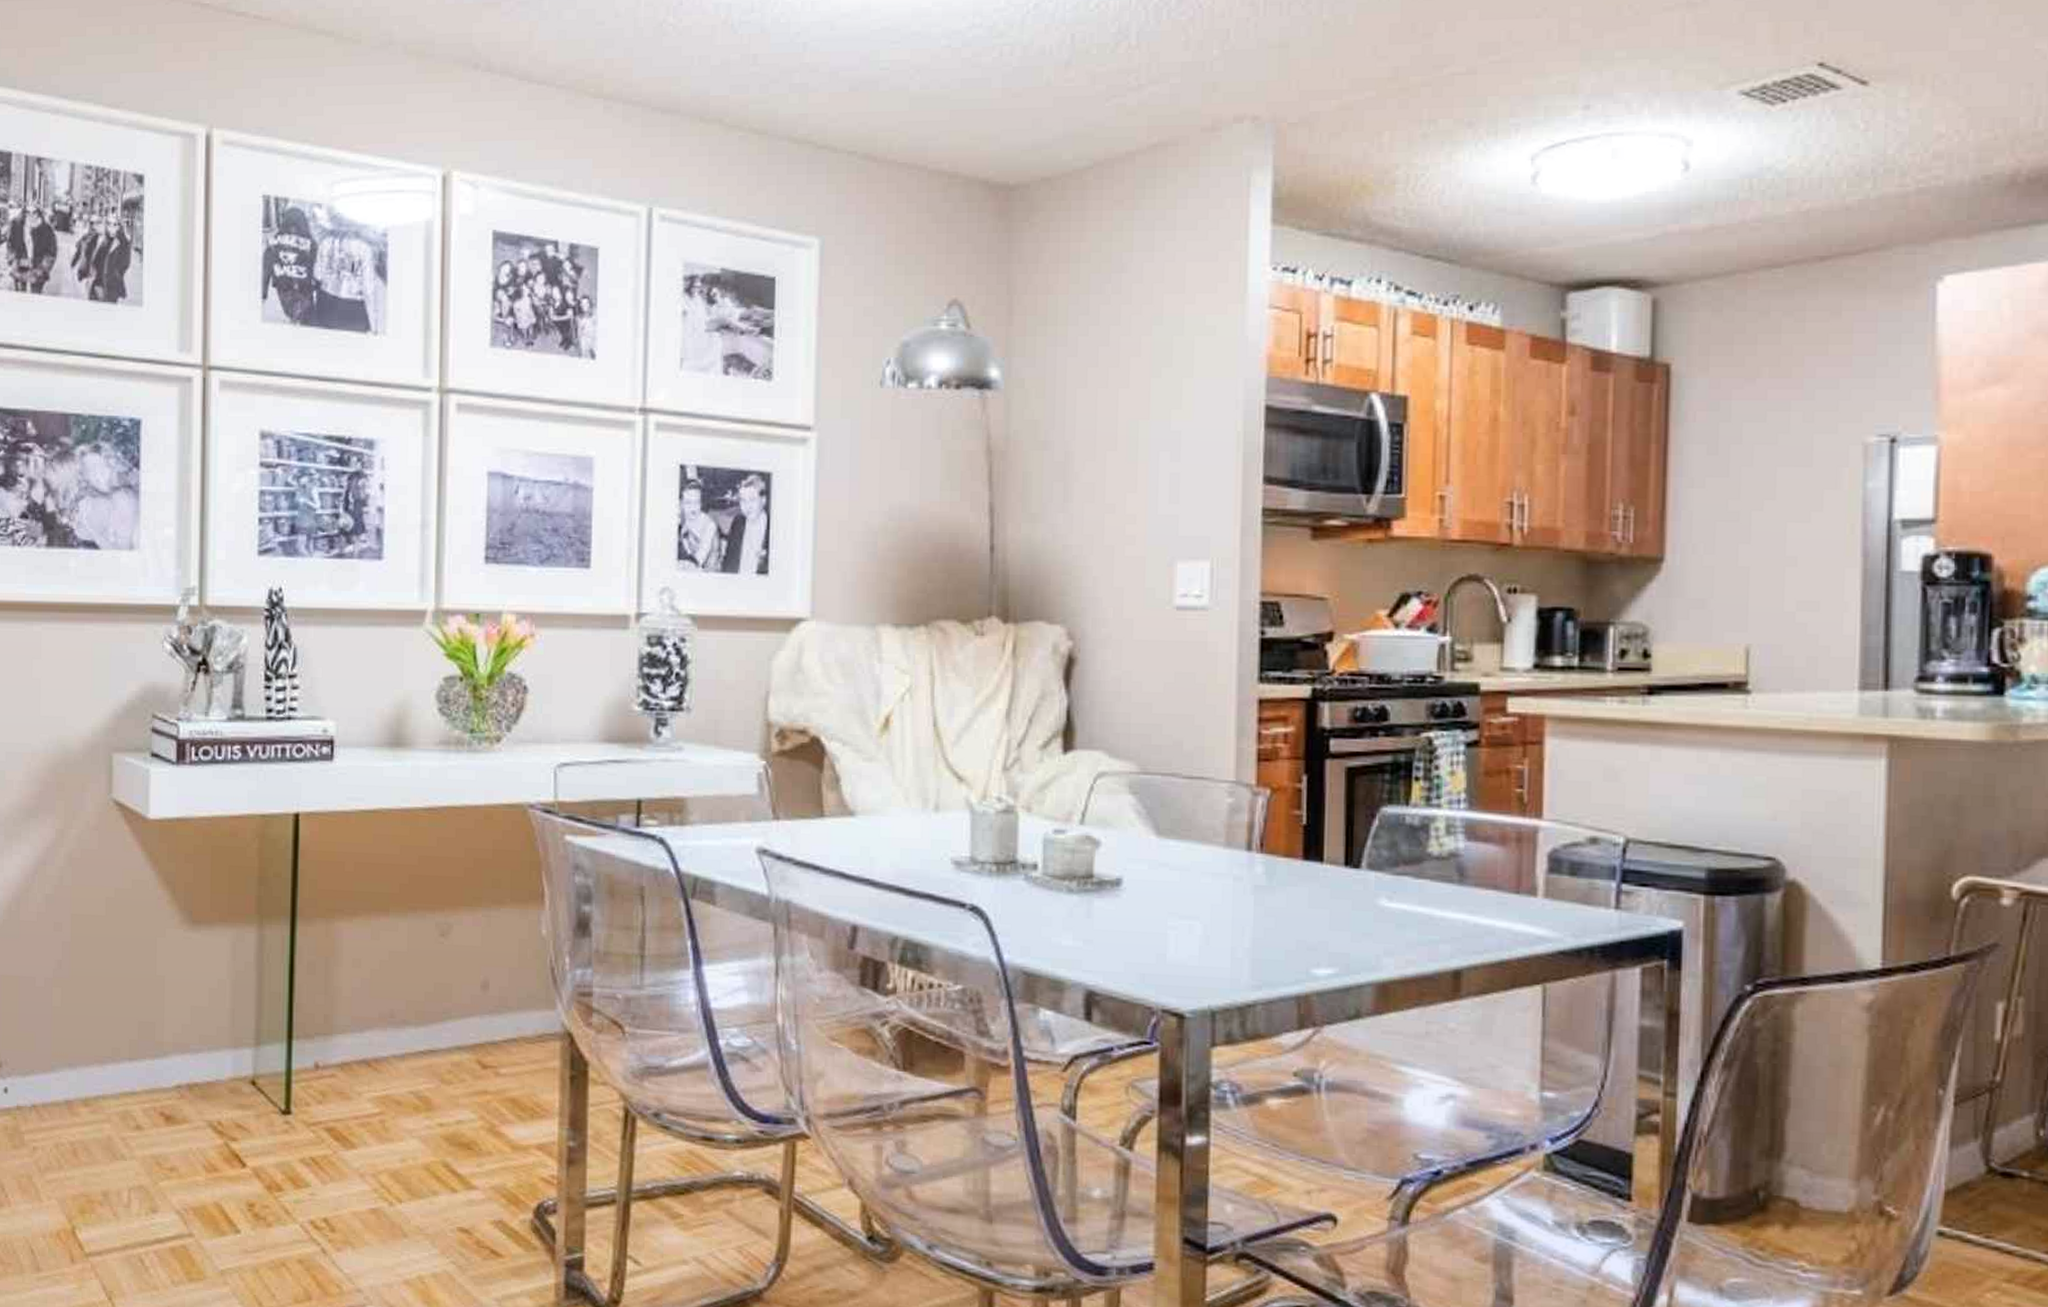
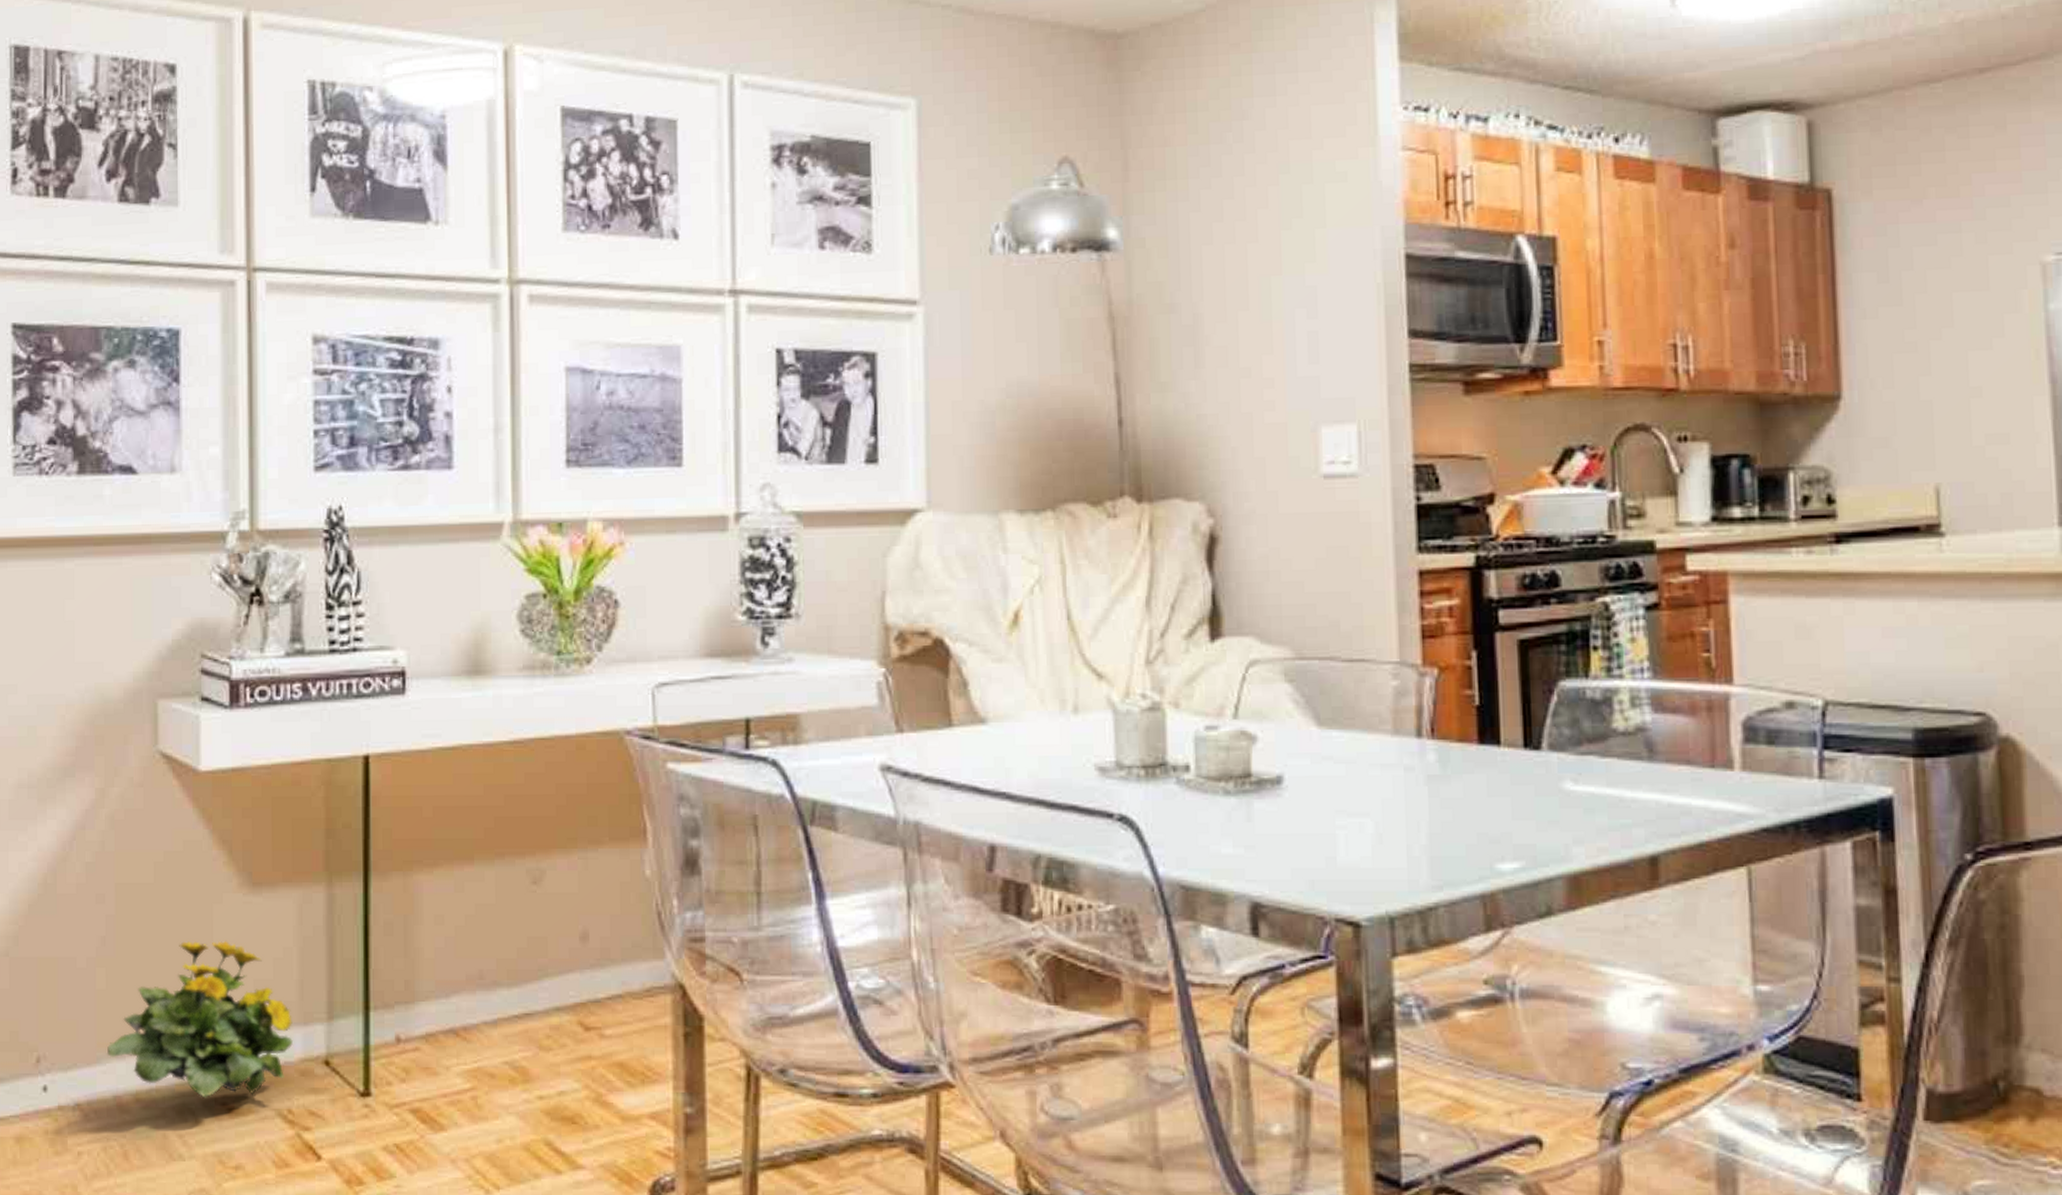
flowering plant: none [60,969,224,1107] -> present [106,940,293,1098]

